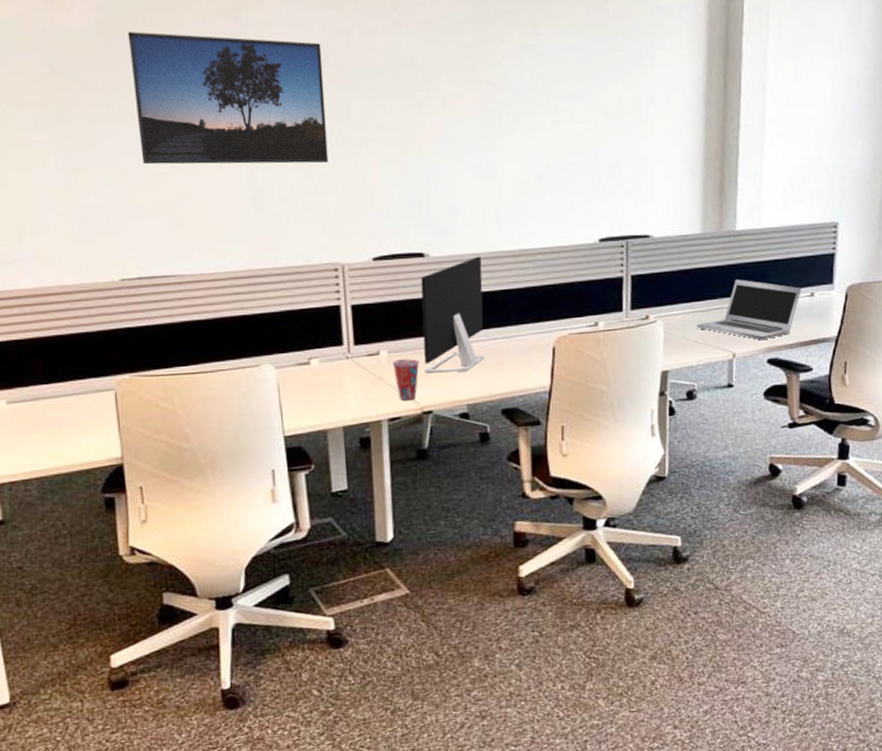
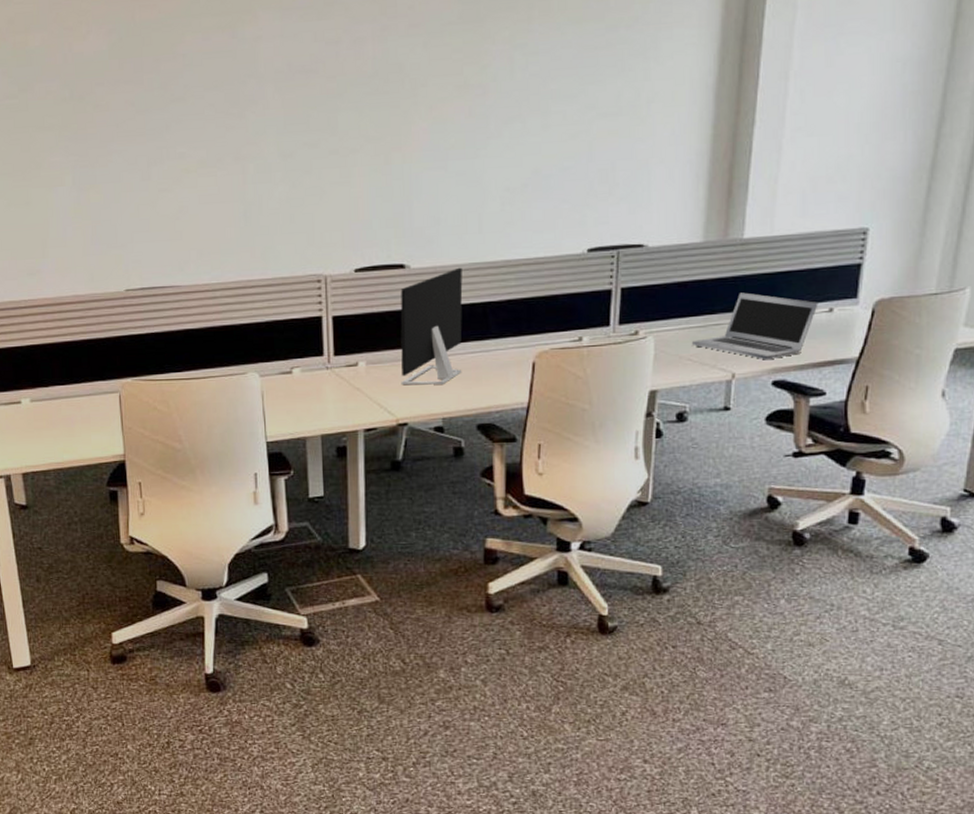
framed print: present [127,32,329,165] -> none [135,53,315,181]
cup: present [392,359,420,401] -> none [369,371,397,412]

